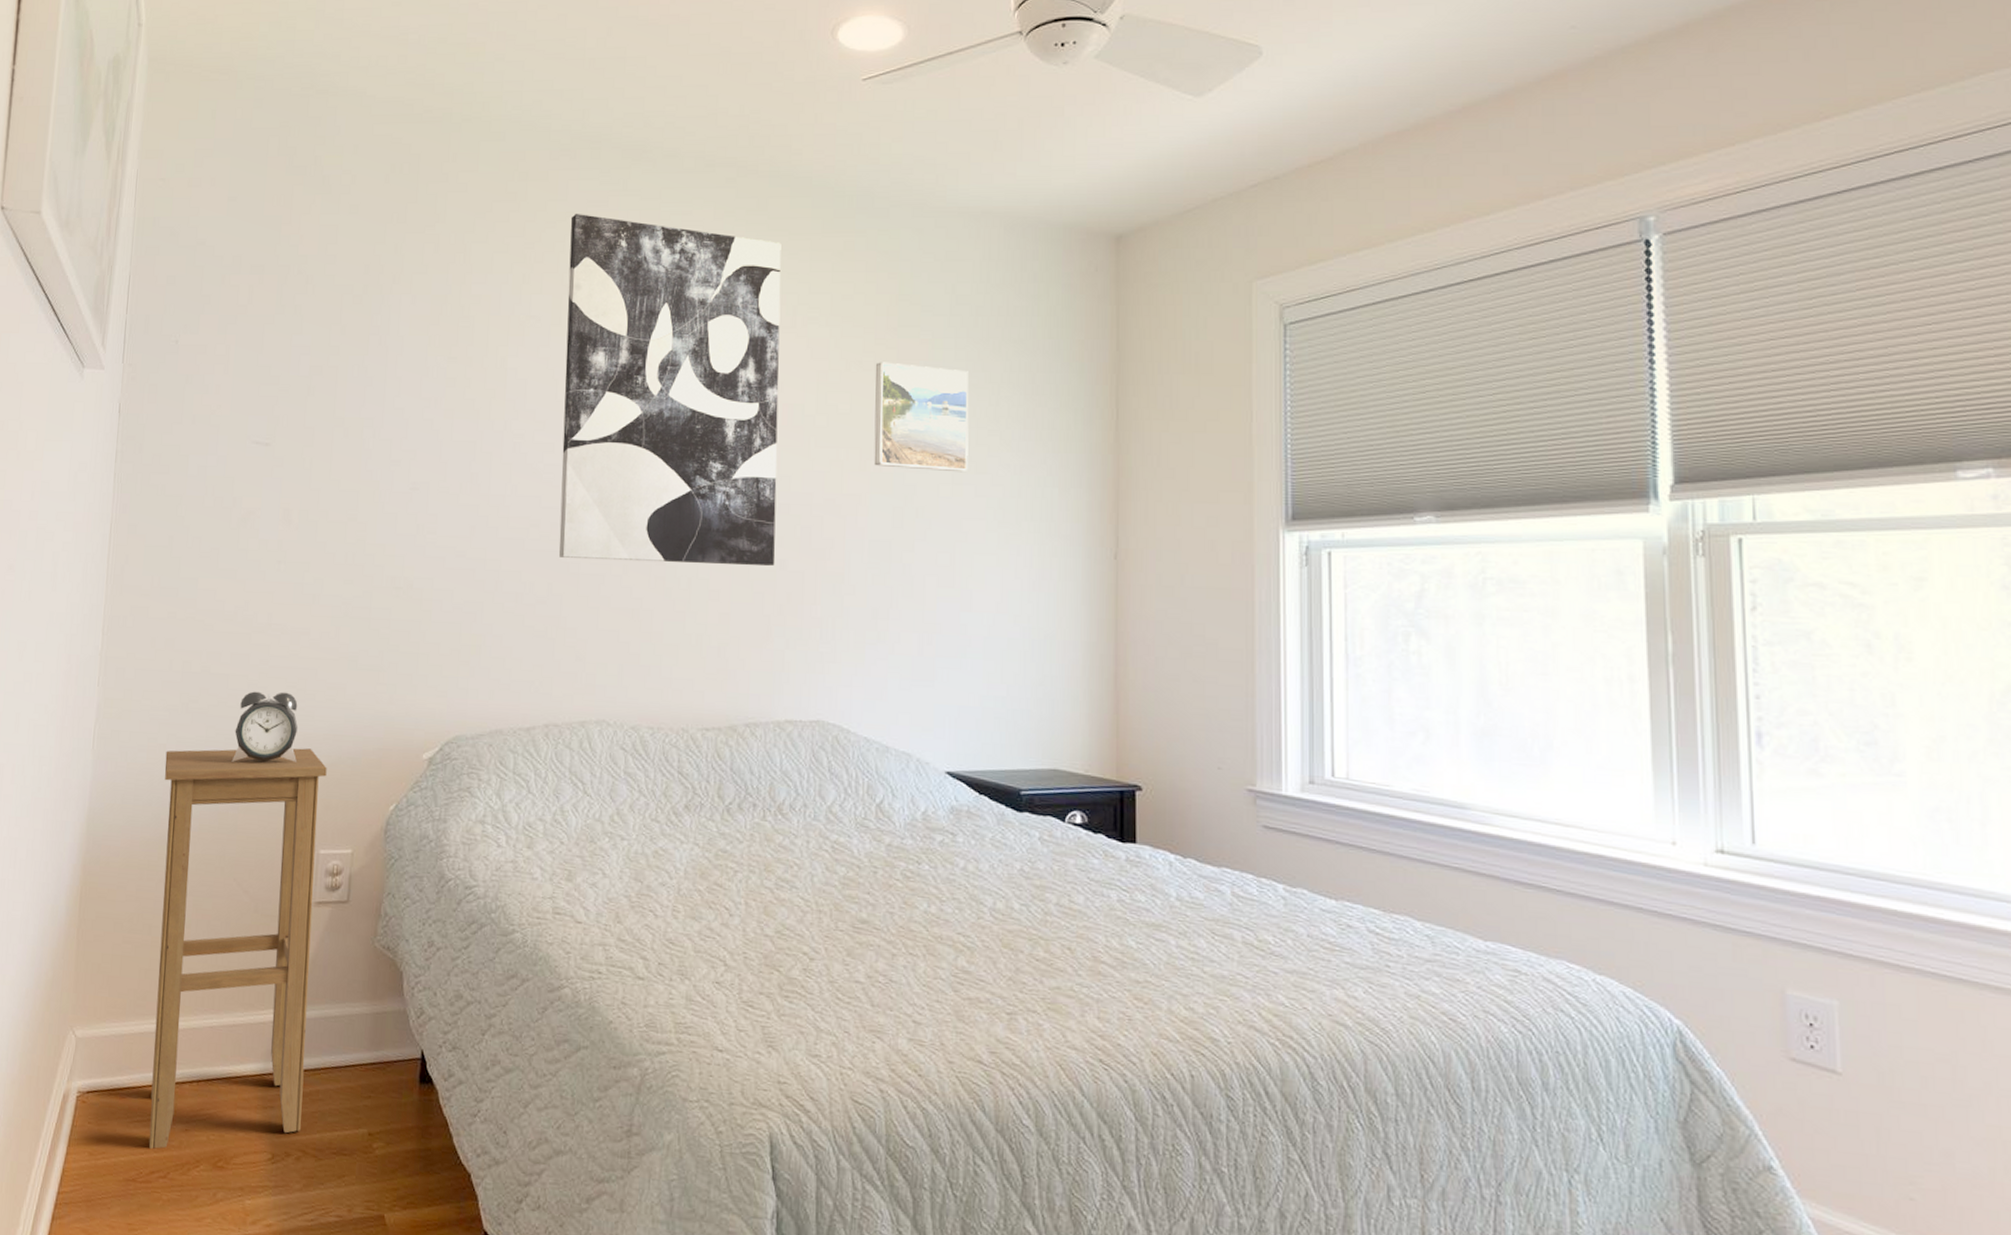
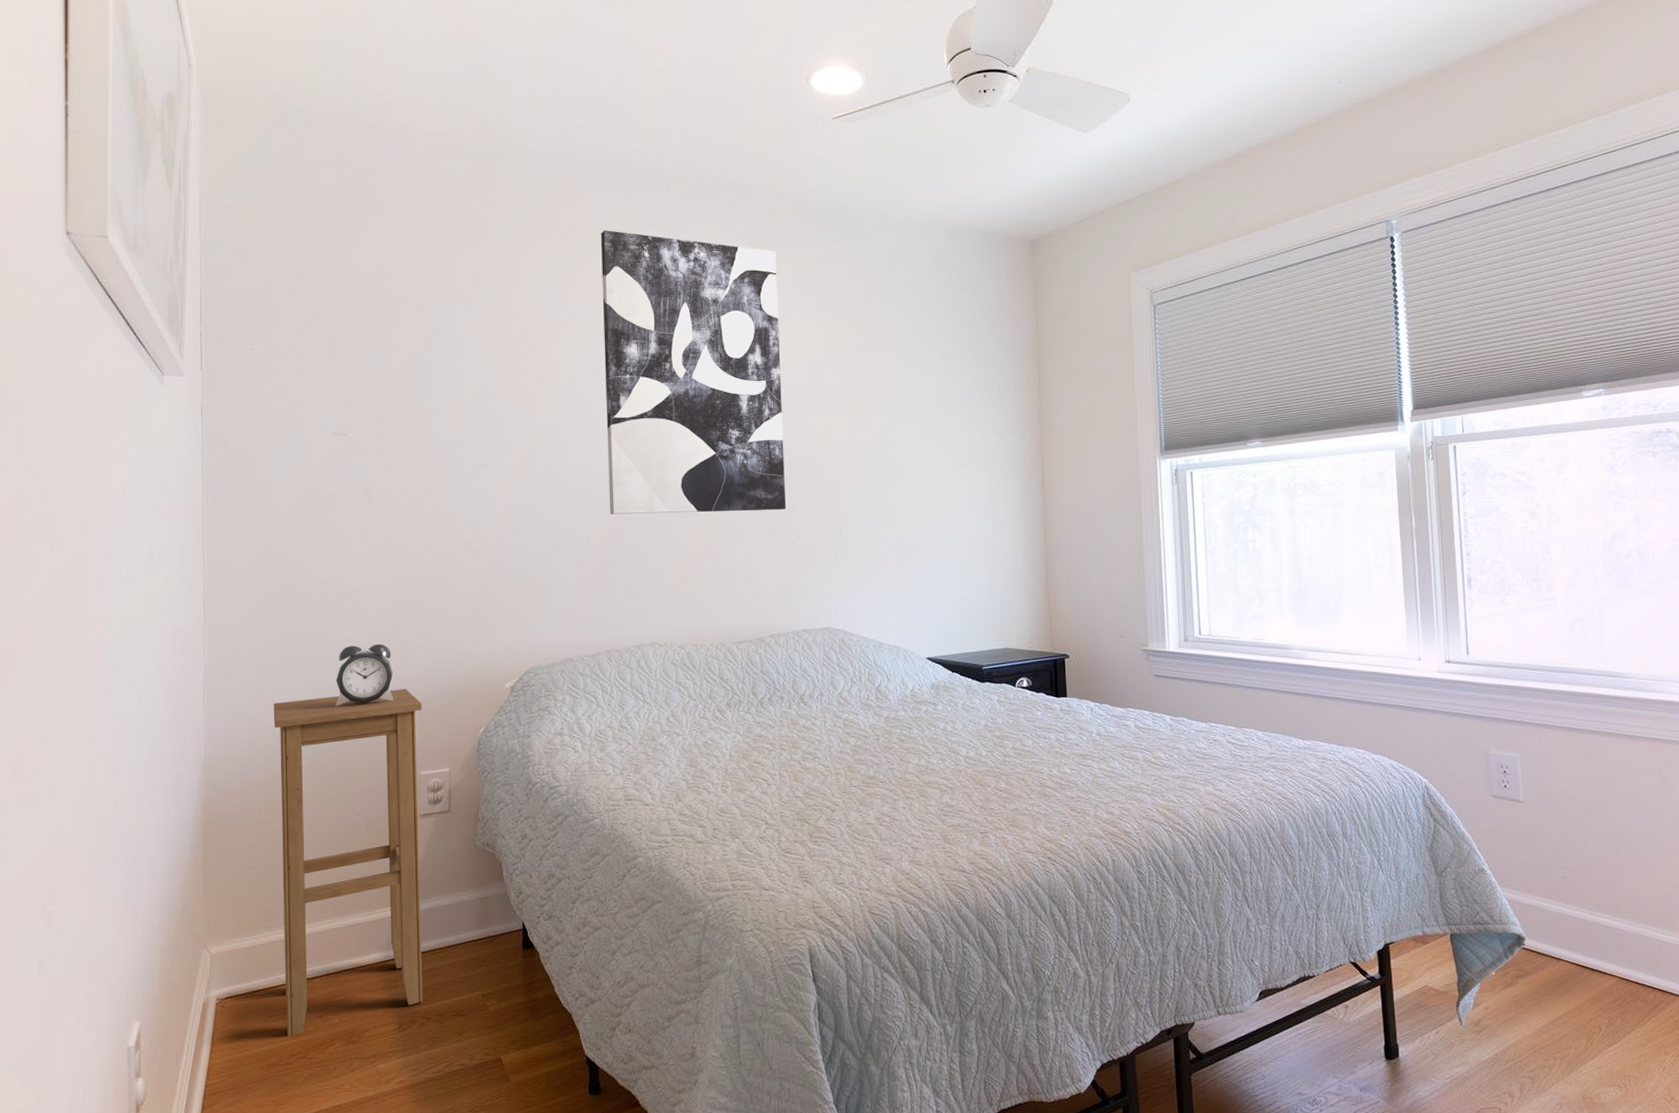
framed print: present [874,362,969,473] -> none [855,344,931,428]

